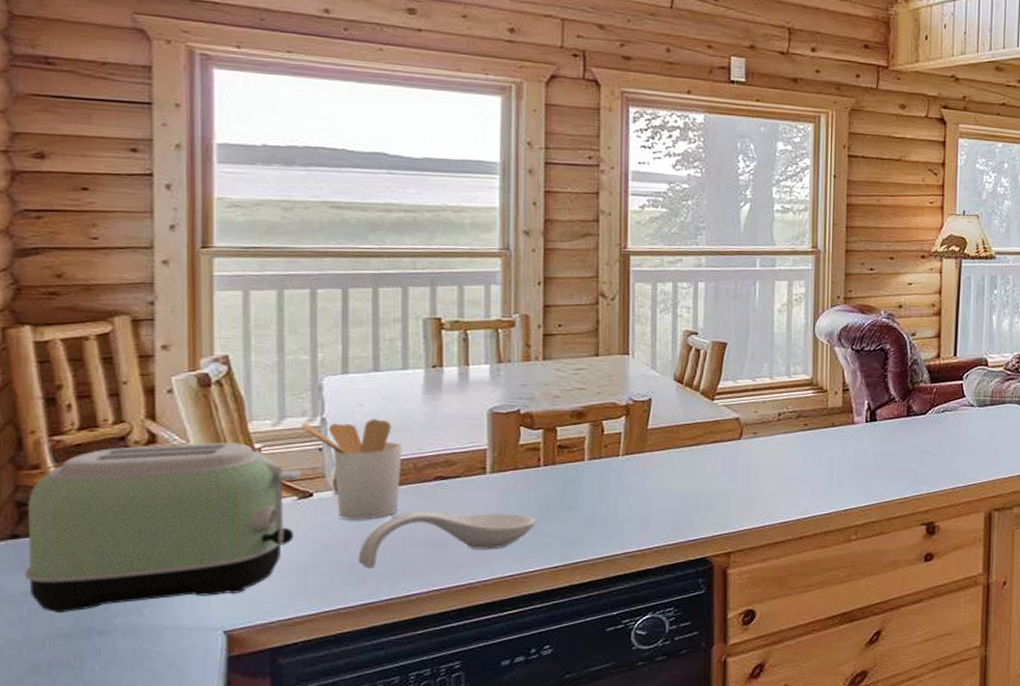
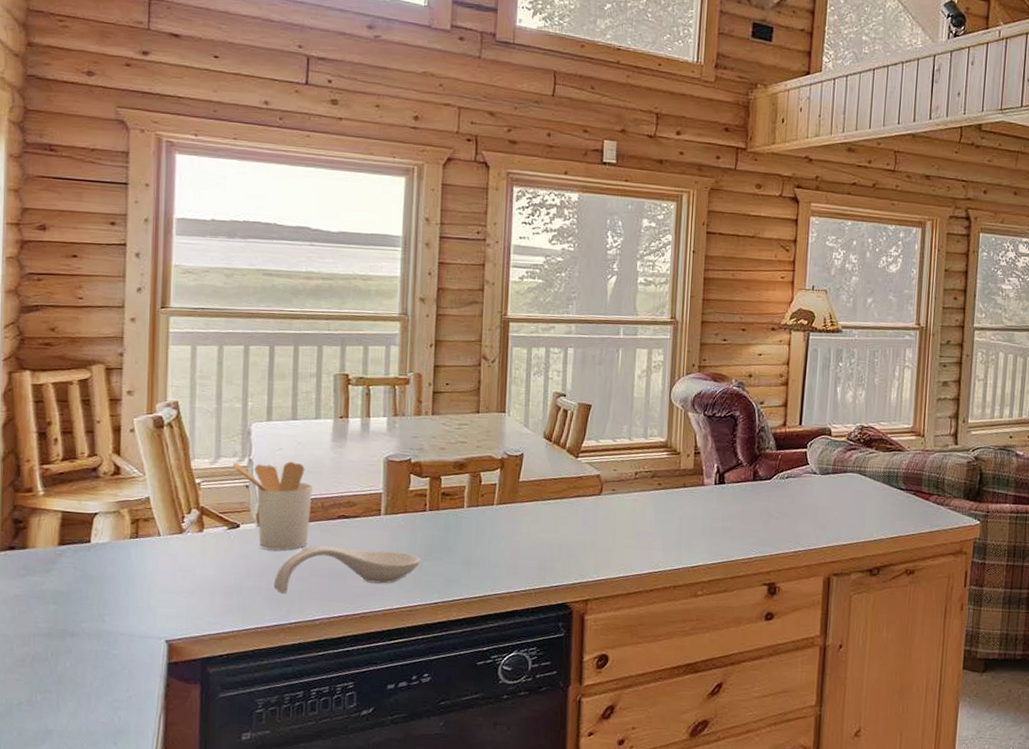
toaster: present [25,441,301,614] -> none [18,476,231,616]

